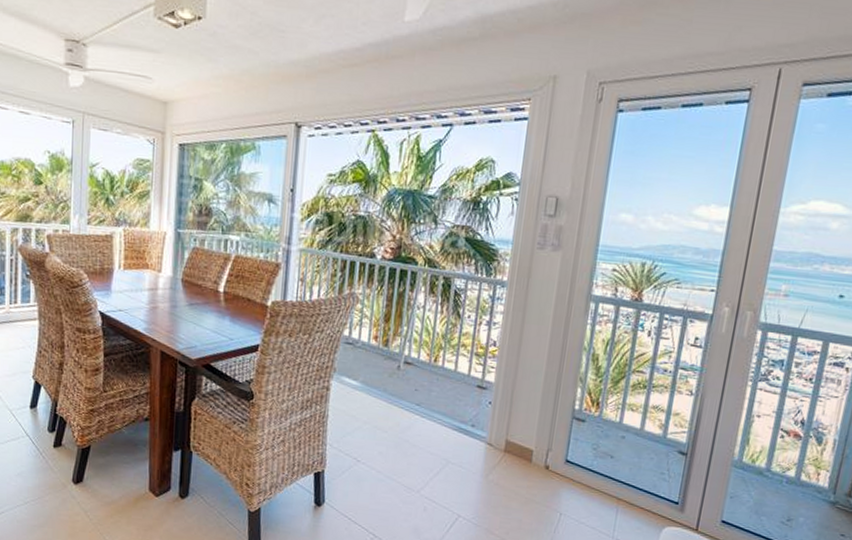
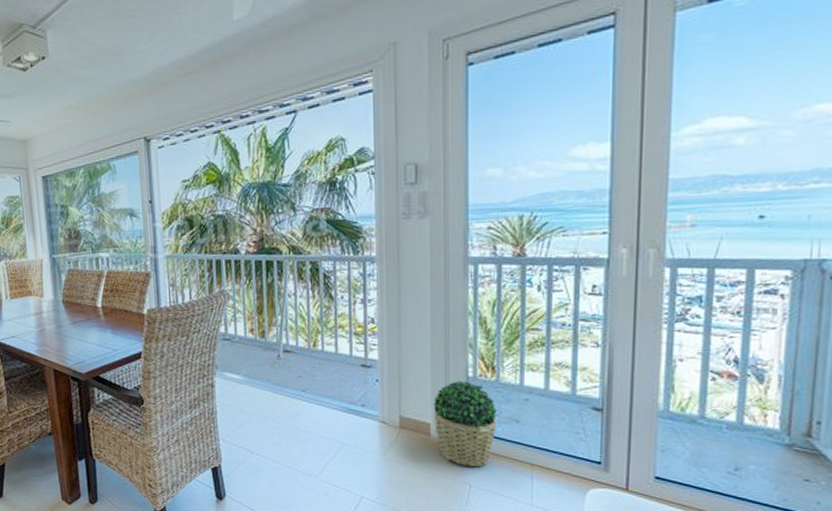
potted plant: none [536,412,596,497] -> present [433,380,497,468]

